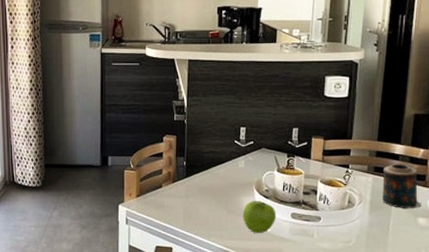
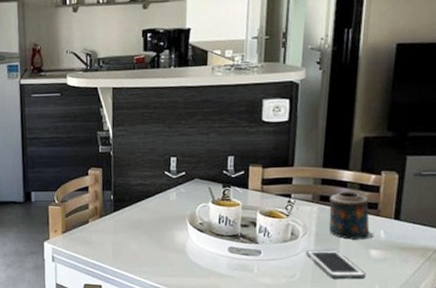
fruit: present [243,201,276,233] -> none [175,235,212,269]
cell phone: none [361,217,413,246] -> present [306,250,365,280]

